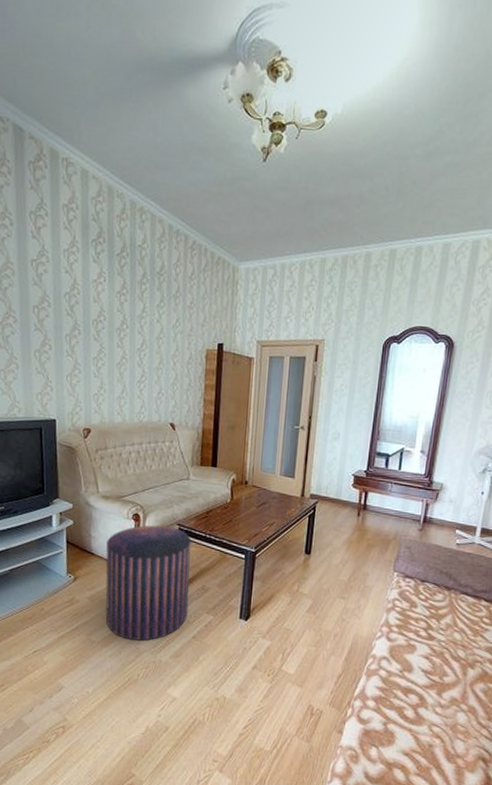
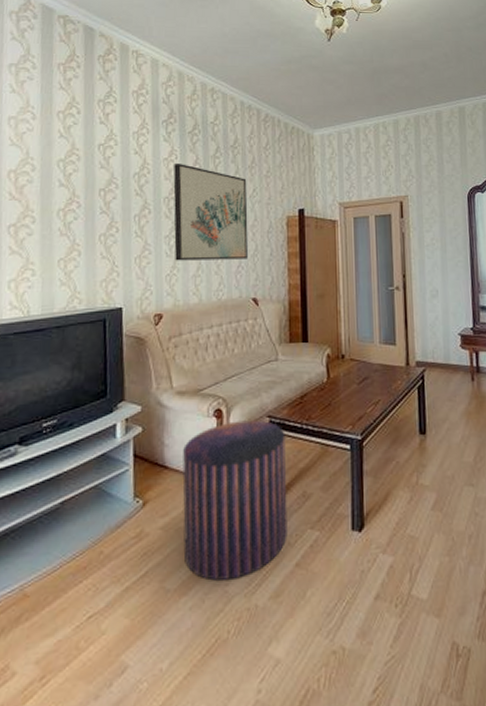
wall art: none [101,285,171,387] -> present [173,162,248,261]

